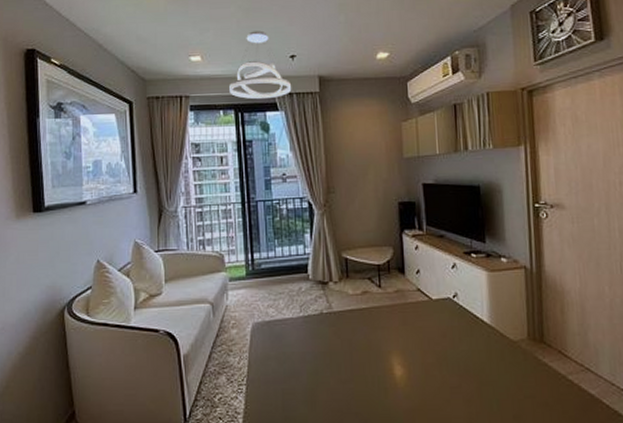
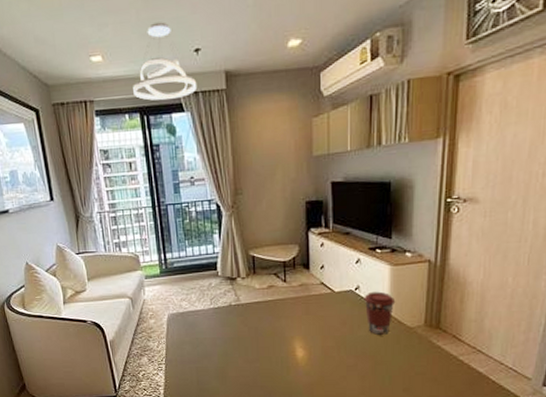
coffee cup: none [463,299,496,349] -> present [364,291,396,335]

